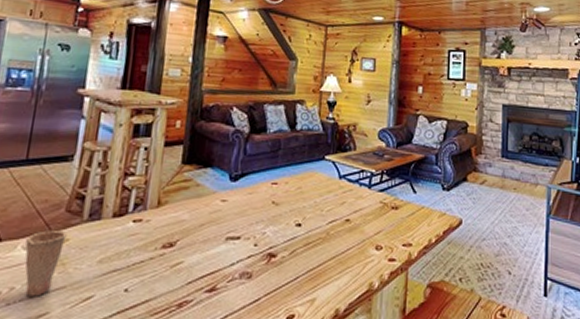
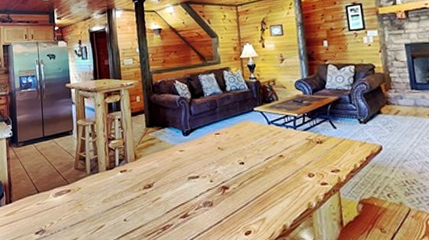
cup: present [25,230,67,297] -> none [53,183,79,228]

